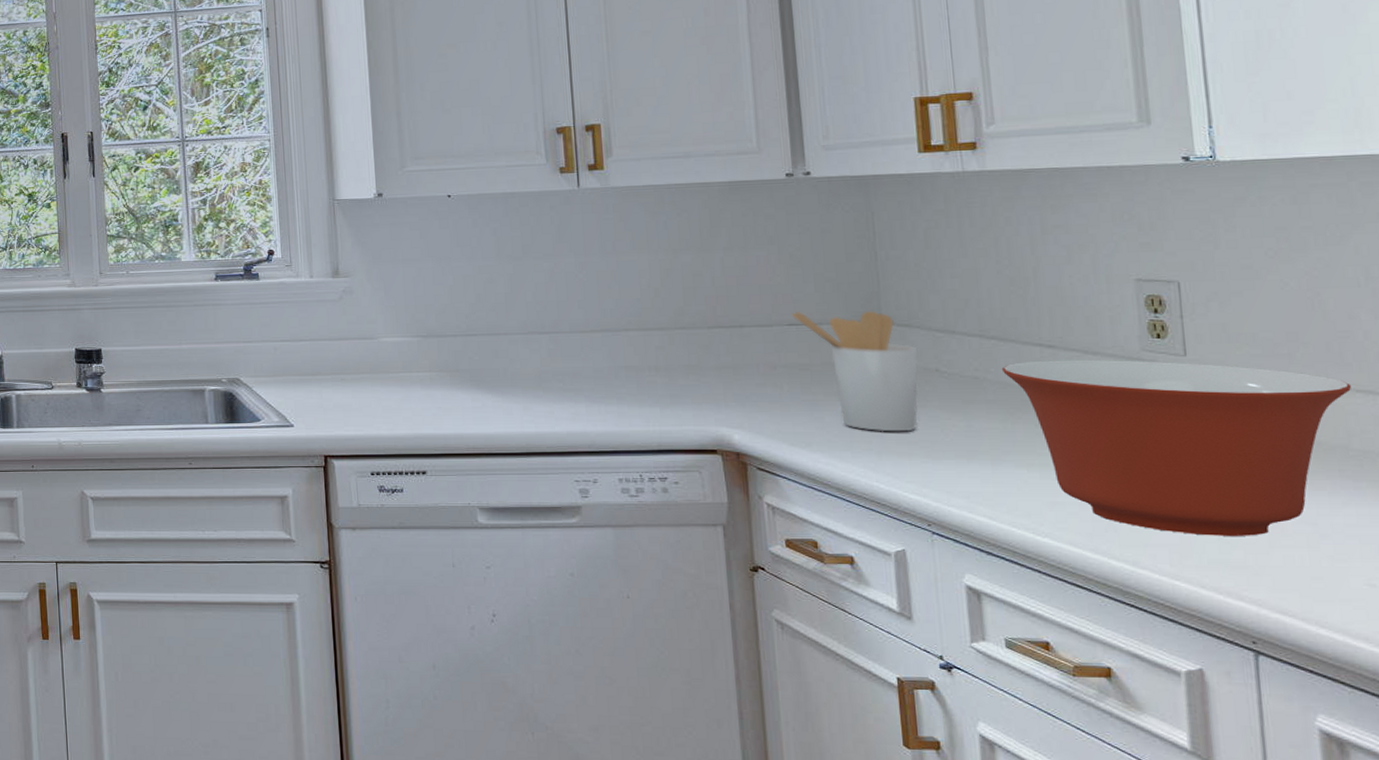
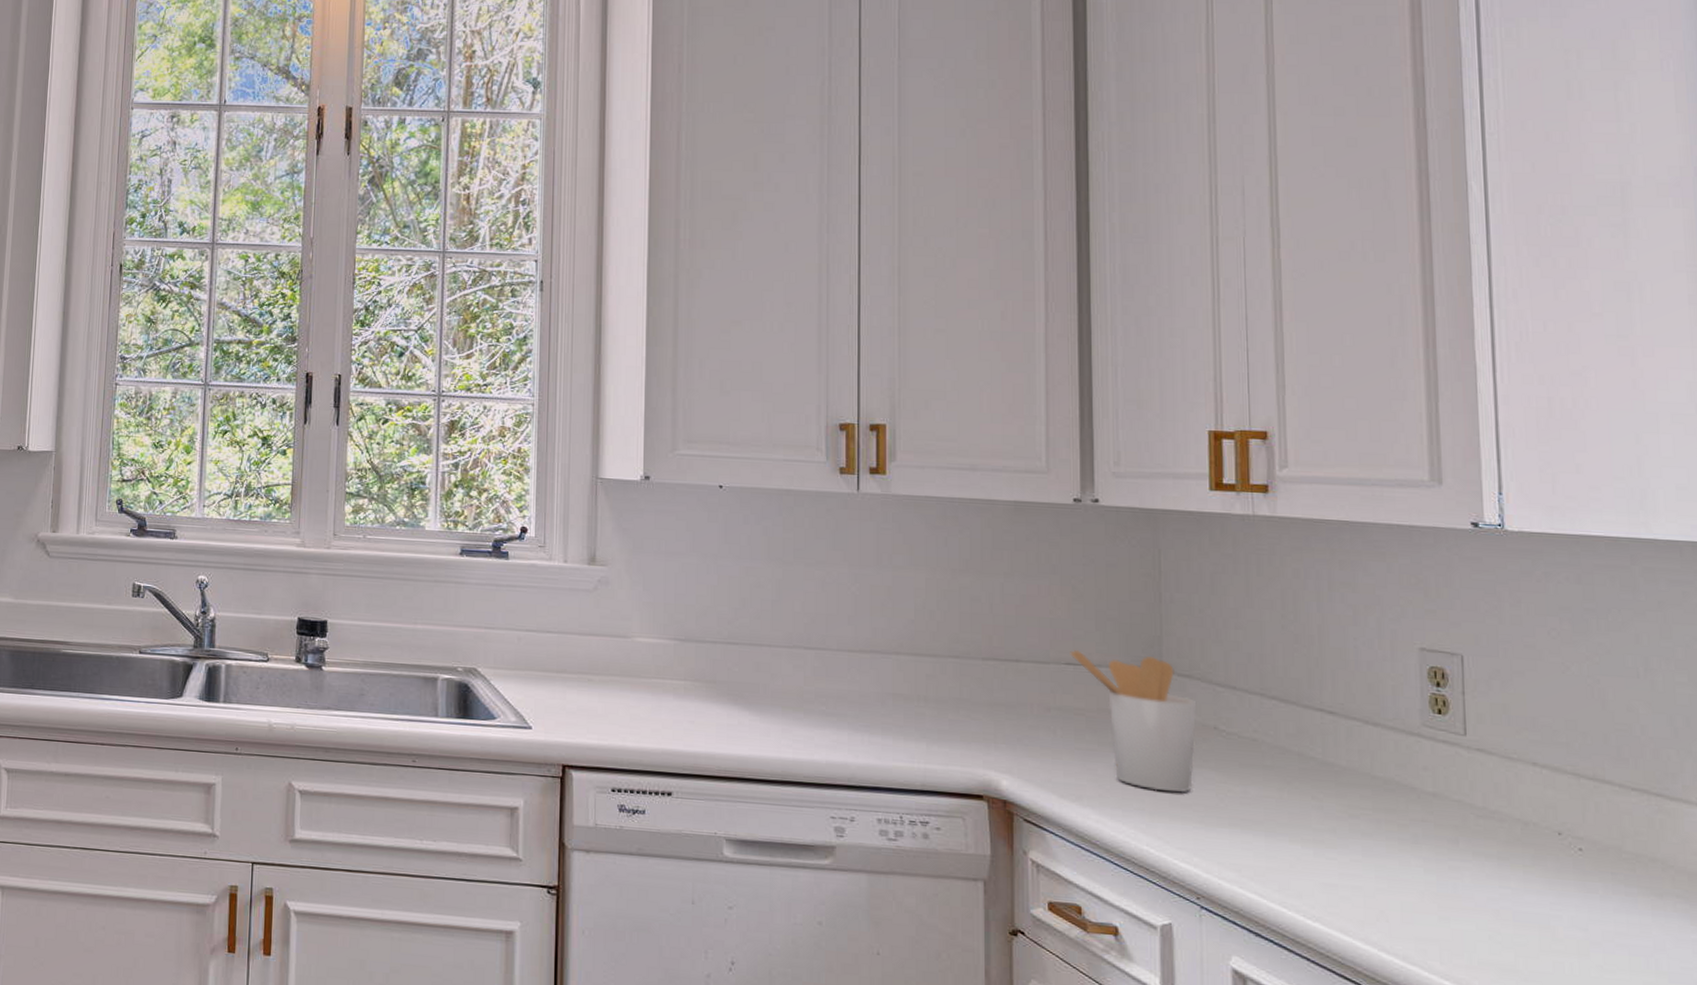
mixing bowl: present [1001,359,1351,536] -> none [1281,727,1626,938]

